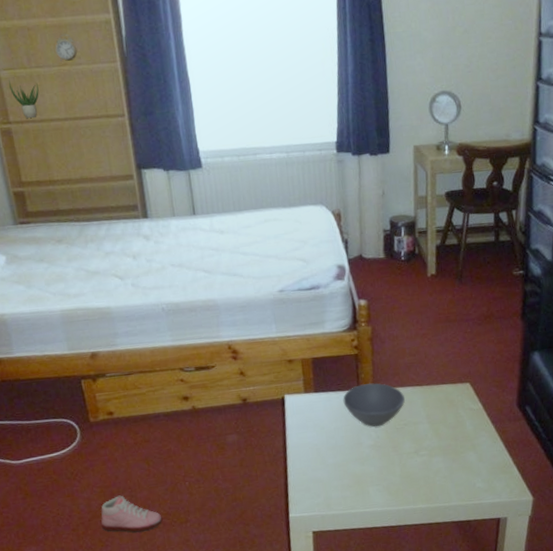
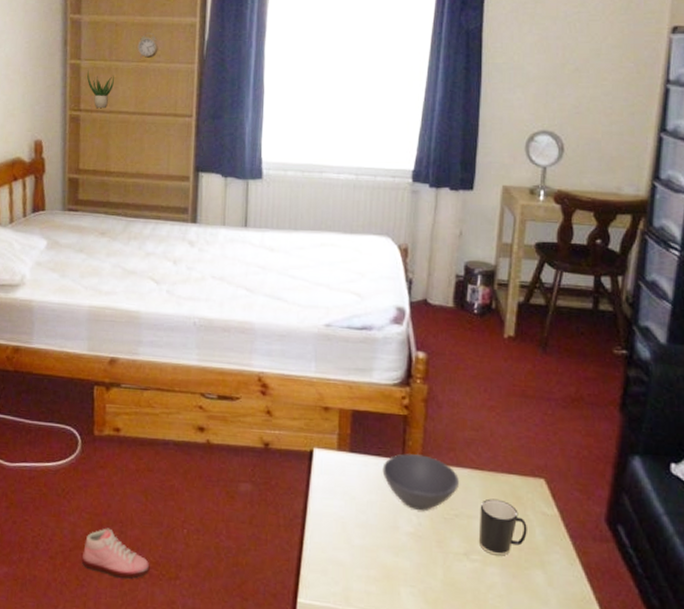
mug: none [422,405,460,448] -> present [479,498,527,556]

